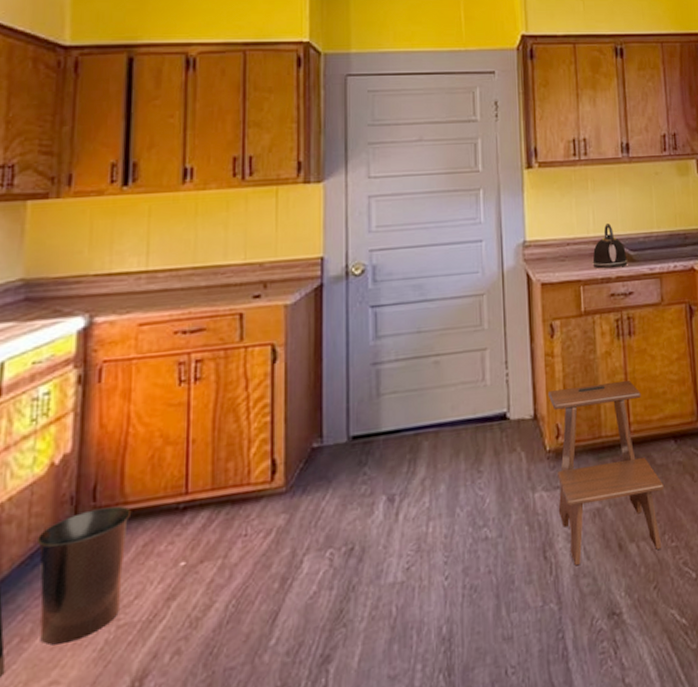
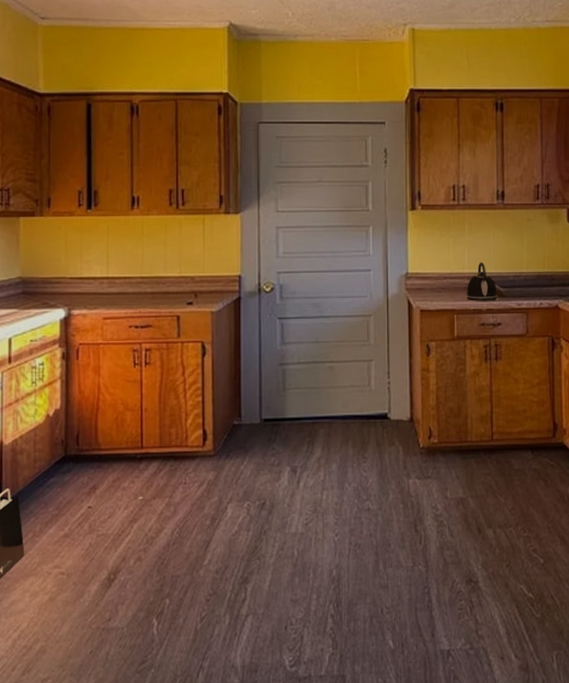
waste bin: present [36,505,132,645] -> none [40,451,104,541]
step stool: present [547,380,664,566] -> none [422,397,520,540]

